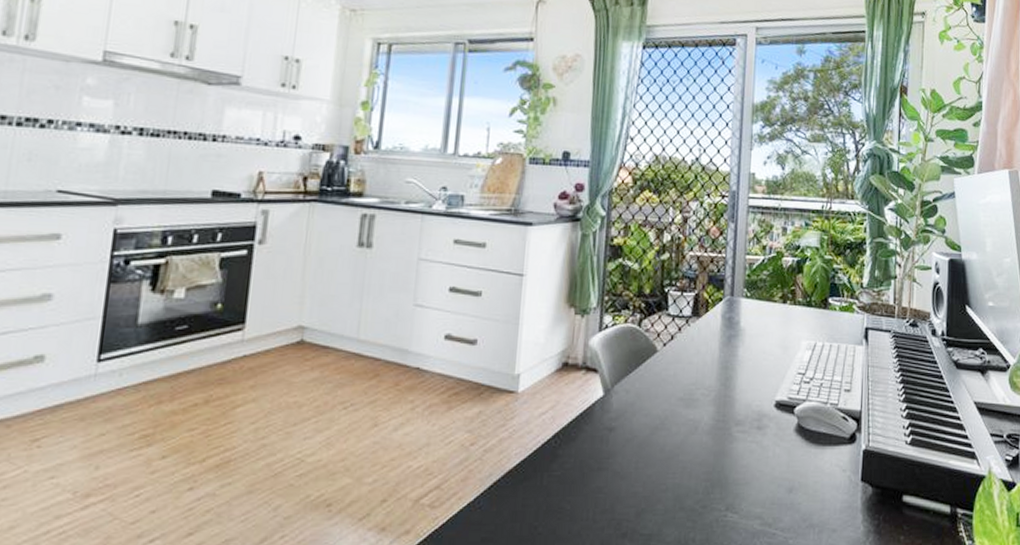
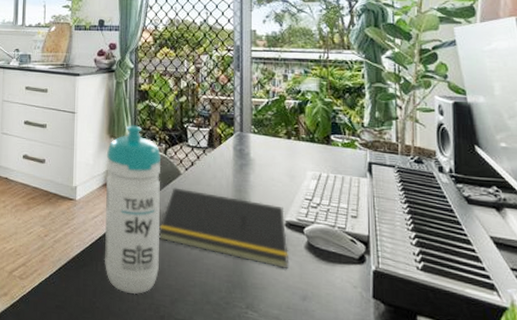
water bottle: none [552,290,635,510] -> present [104,125,162,295]
notepad: none [625,368,776,457] -> present [158,187,288,268]

